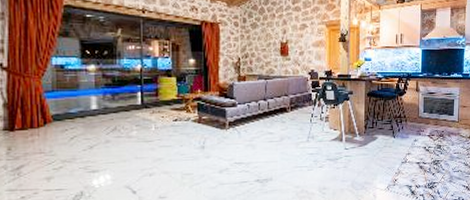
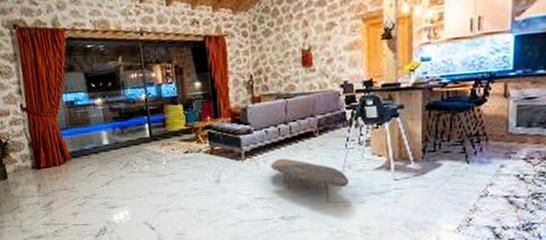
coffee table: none [250,129,313,166] -> present [270,158,350,202]

